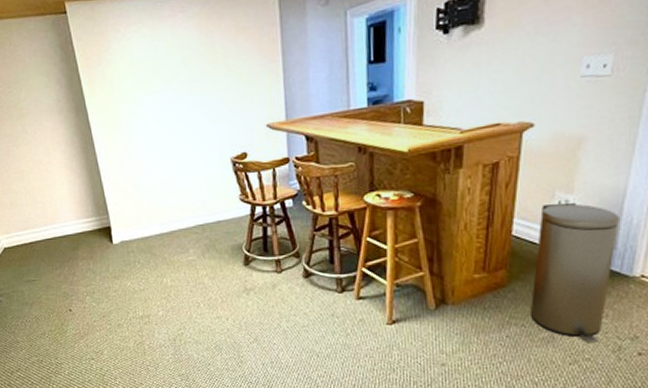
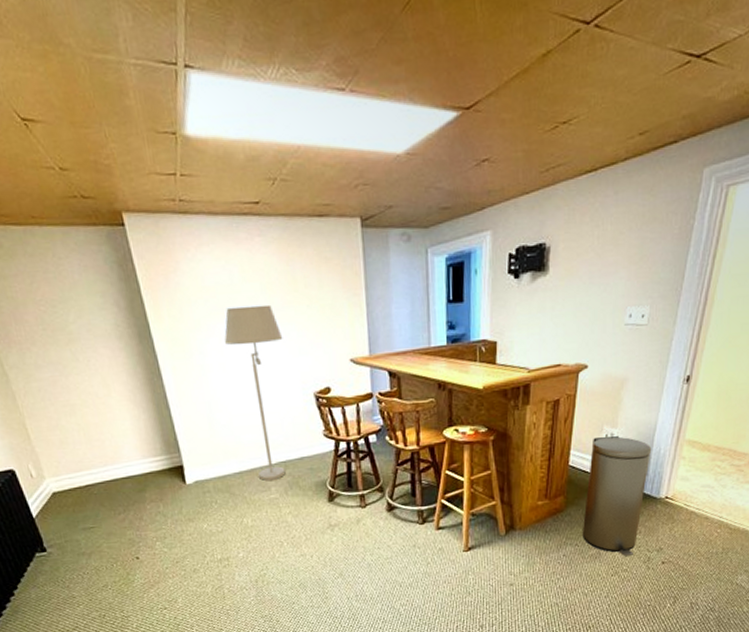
floor lamp: none [149,75,203,244] -> present [224,304,286,481]

